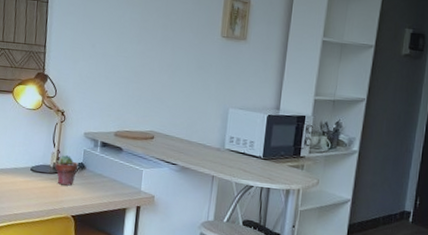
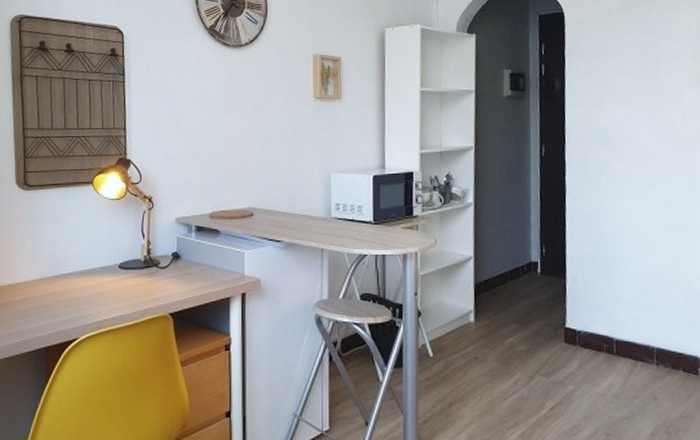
potted succulent: present [55,155,79,186] -> none [146,246,173,280]

